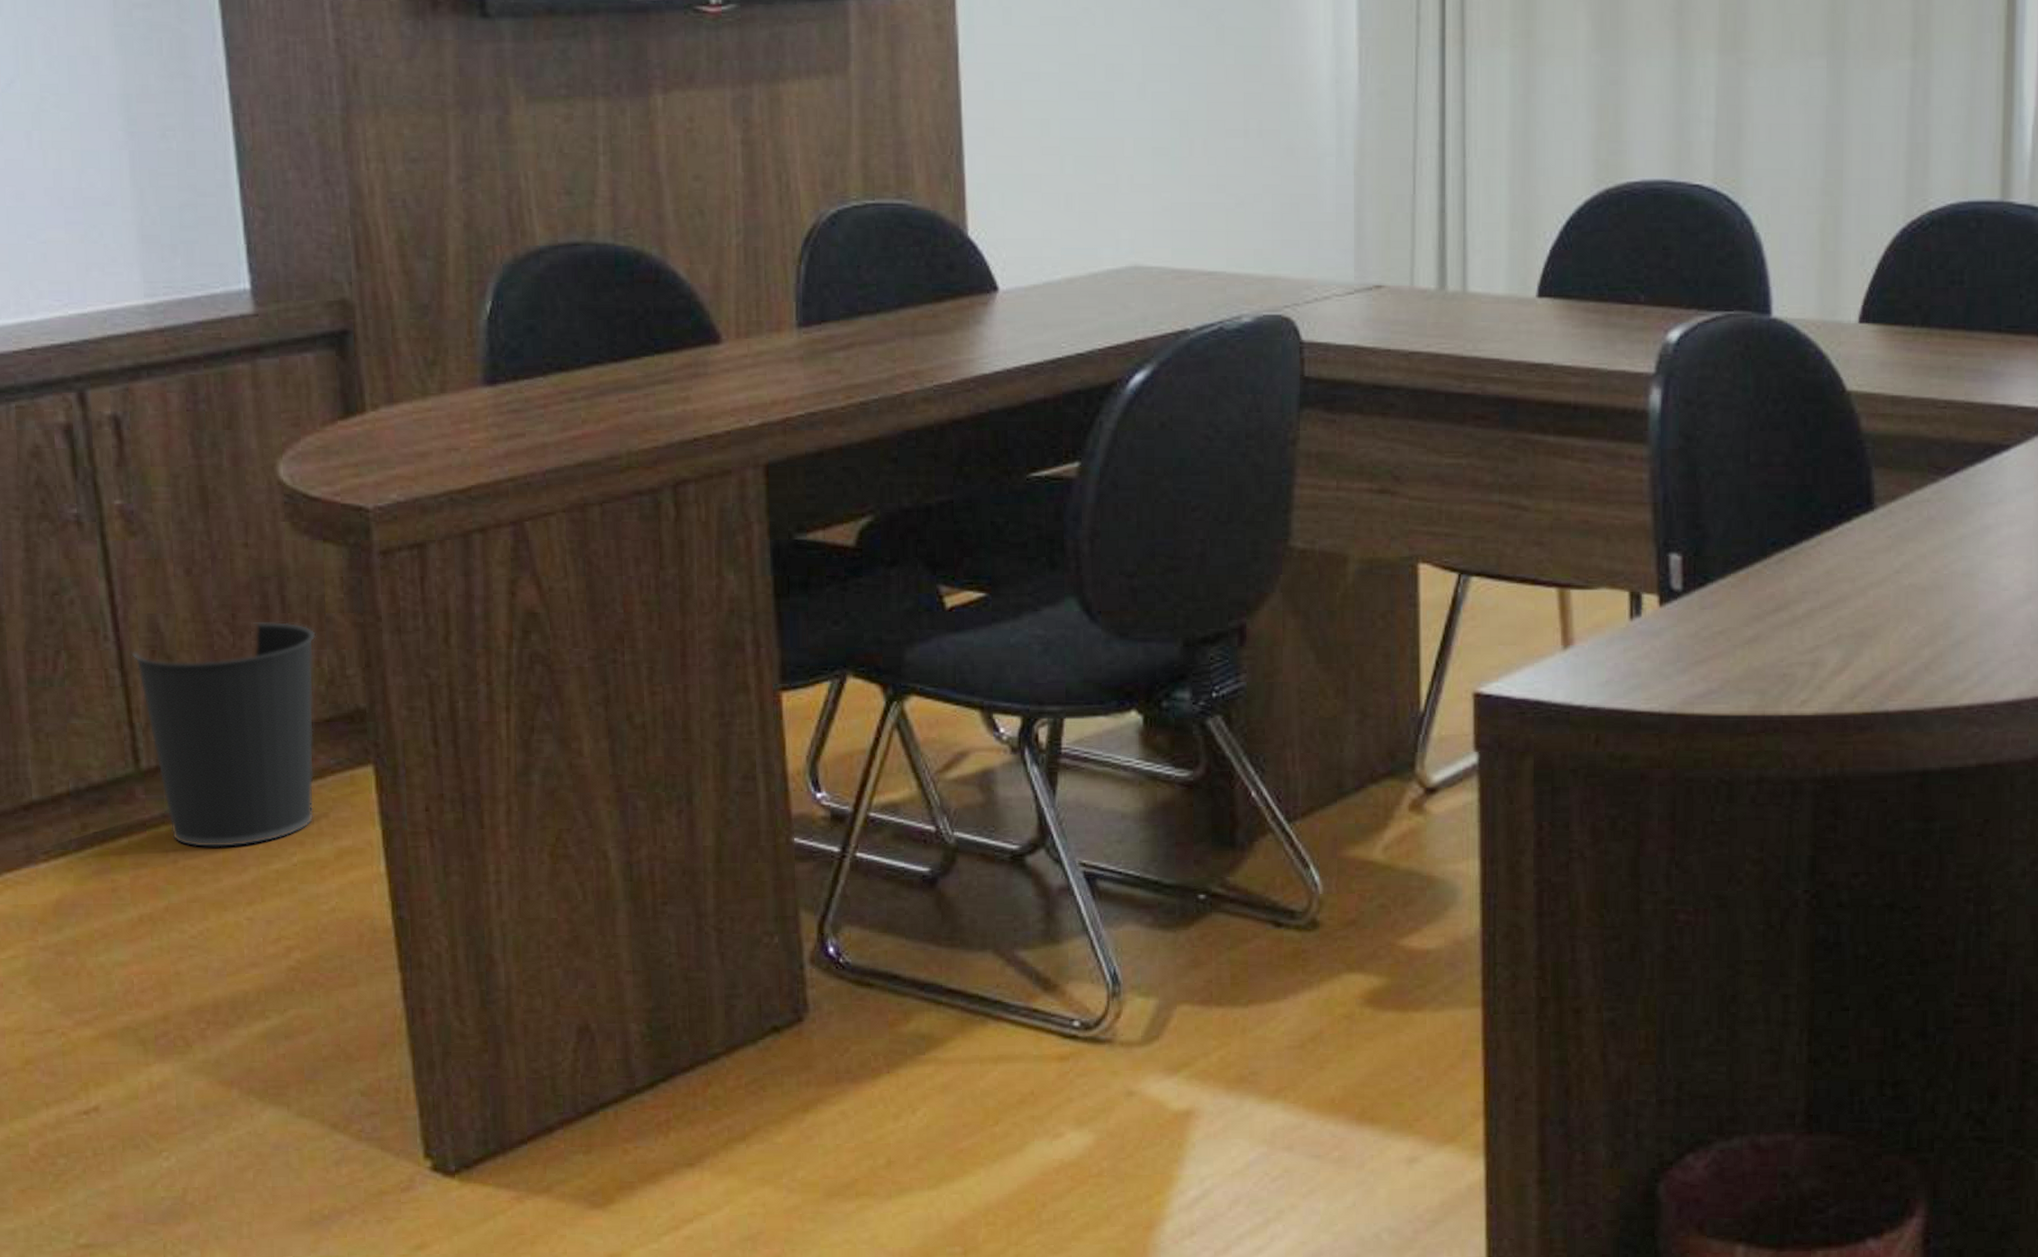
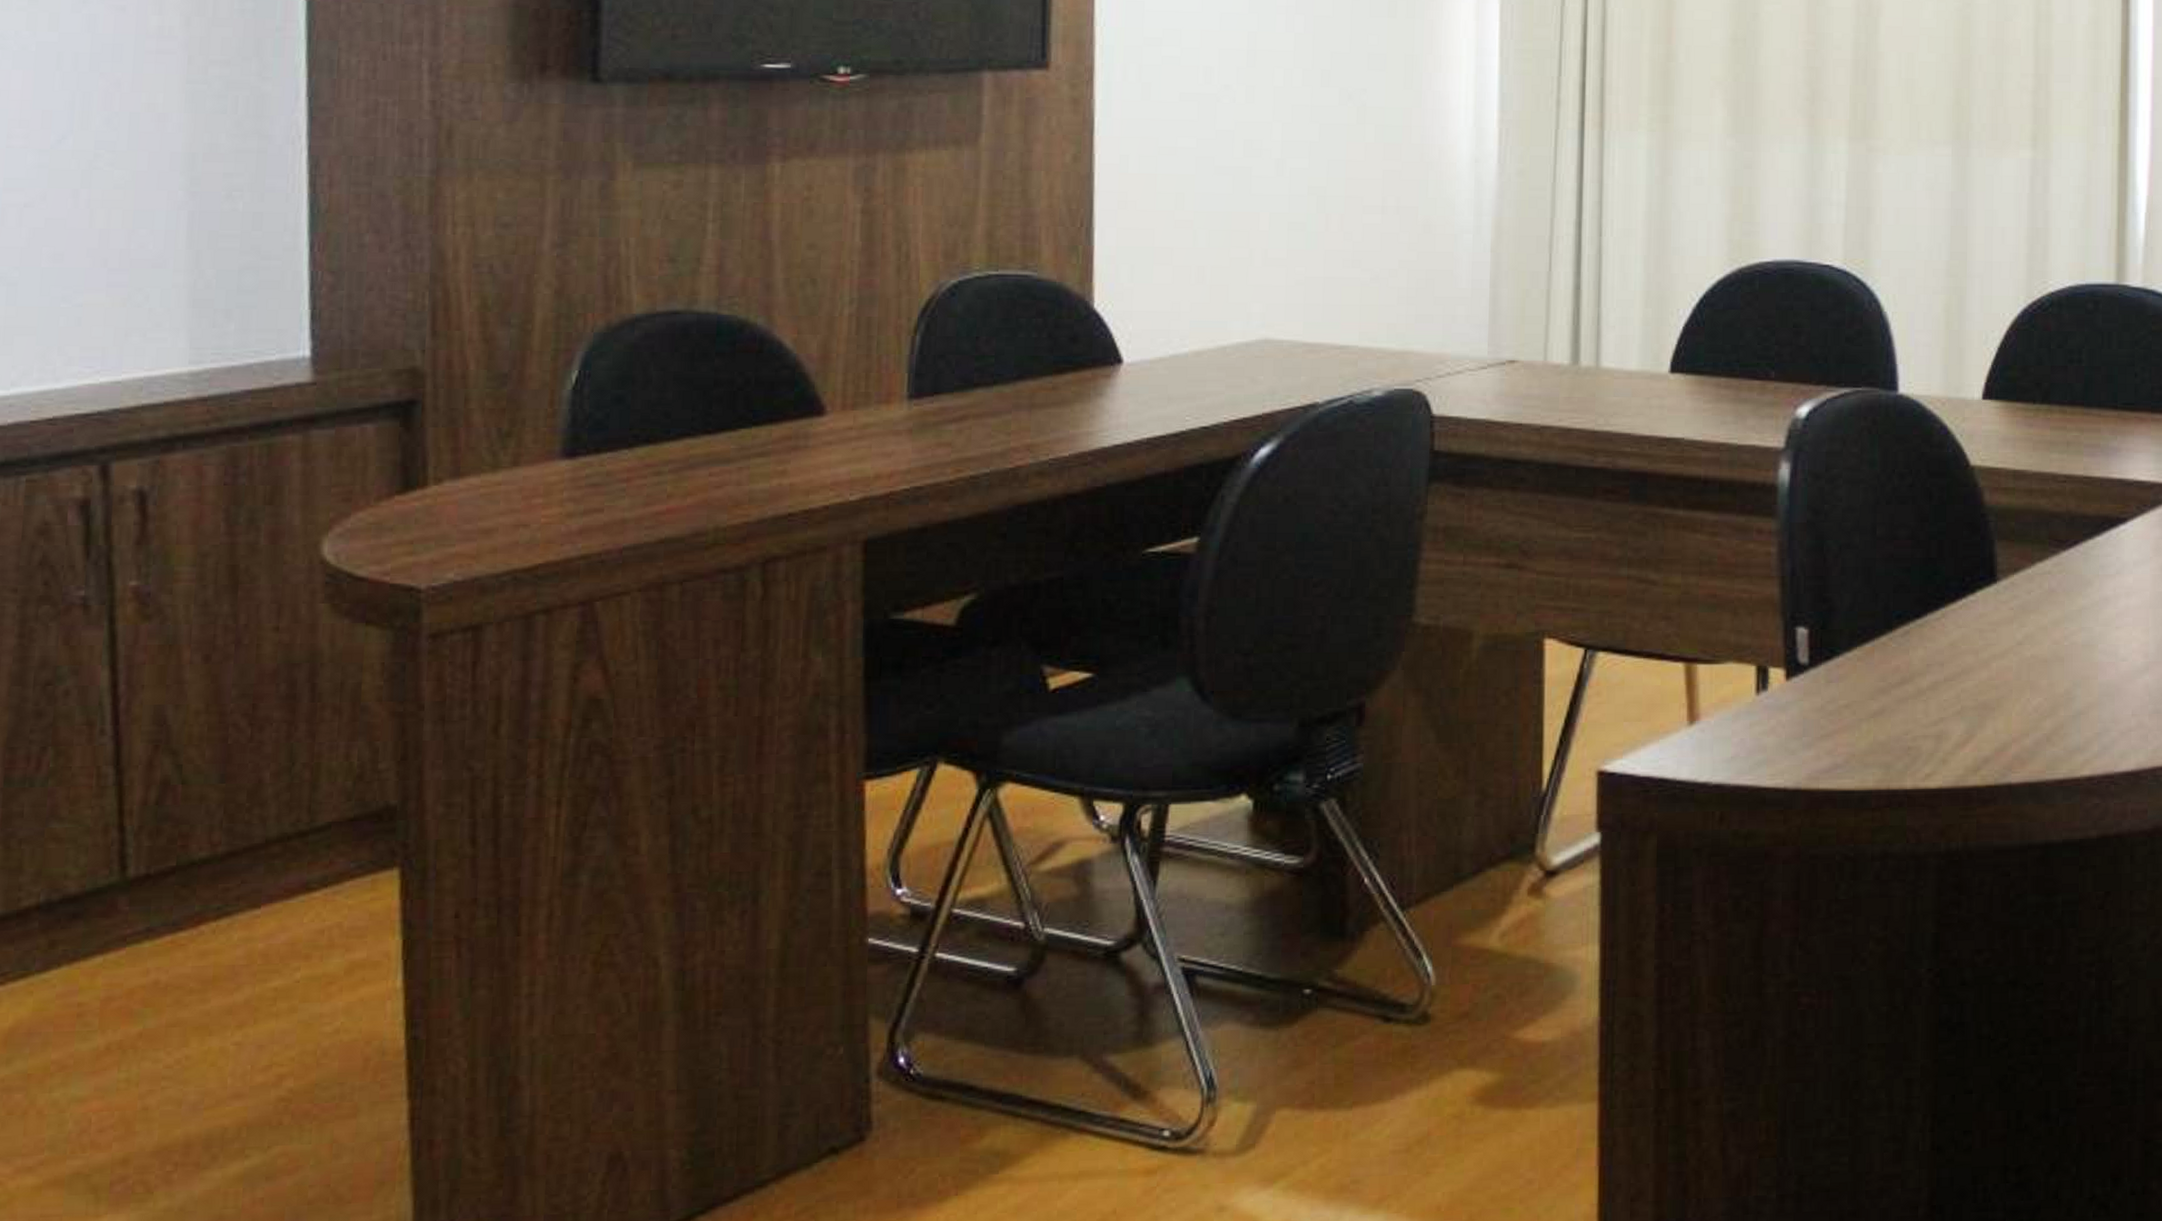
wastebasket: present [131,621,316,848] -> none [130,711,347,965]

